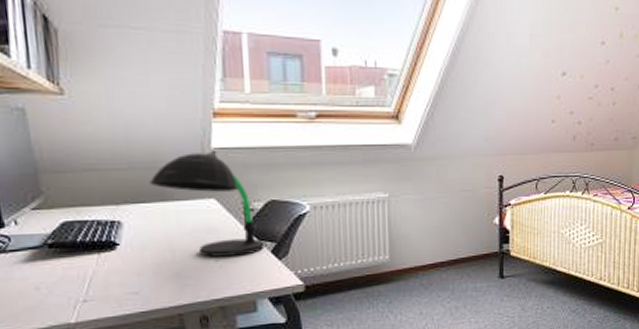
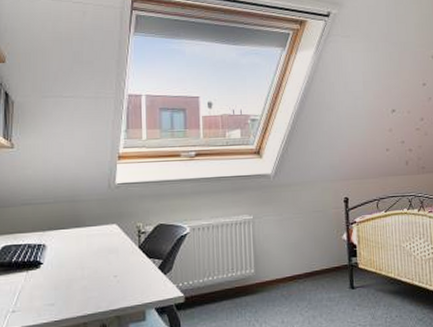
desk lamp: present [149,151,265,257] -> none [68,186,154,273]

